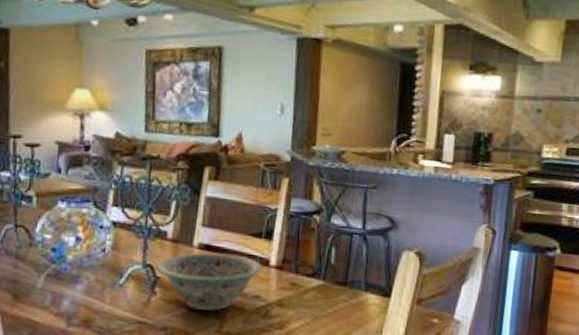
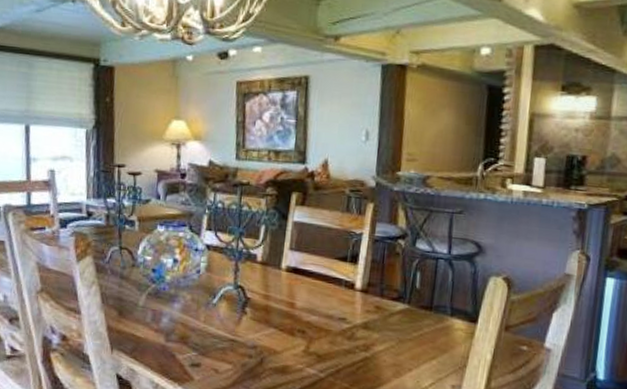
decorative bowl: present [156,252,263,312] -> none [247,275,348,333]

